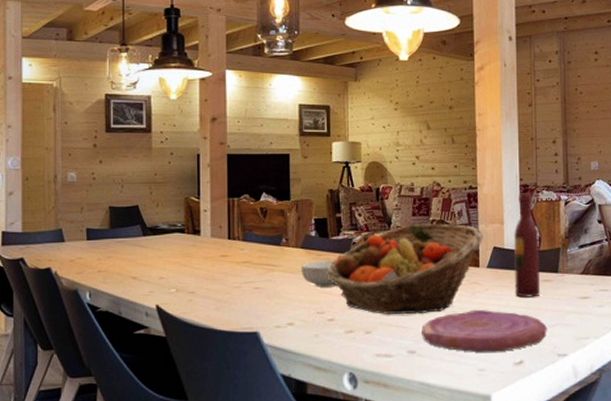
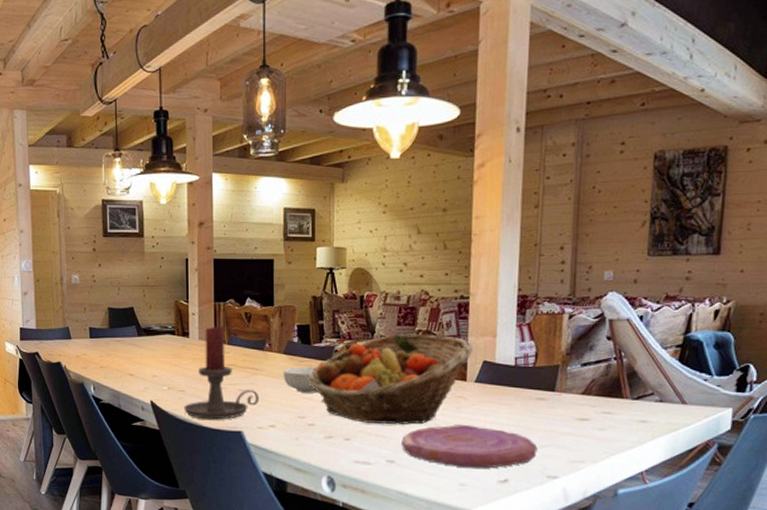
candle holder: none [194,222,277,322] -> present [184,326,260,420]
wine bottle: present [513,193,541,298] -> none [504,304,537,416]

